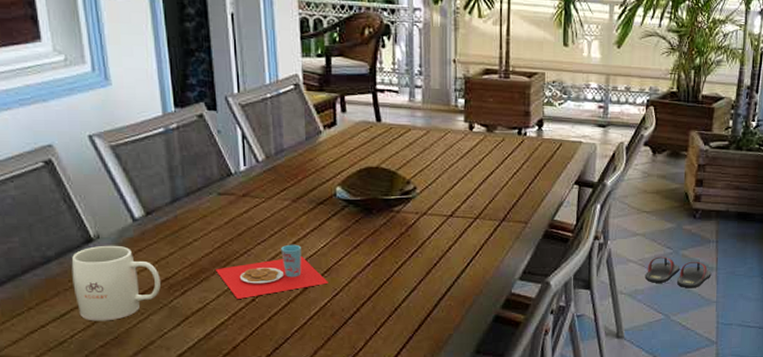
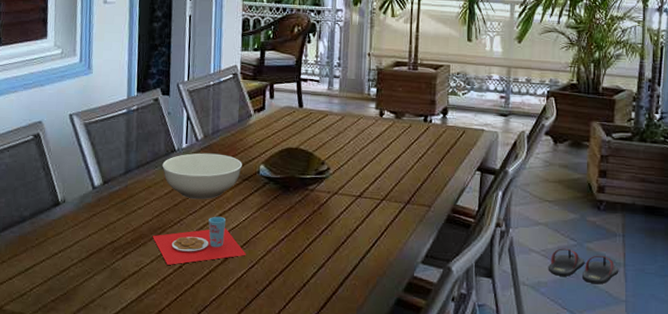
mug: present [71,245,162,321] -> none [38,209,108,278]
bowl: none [217,176,315,228] -> present [162,153,242,200]

